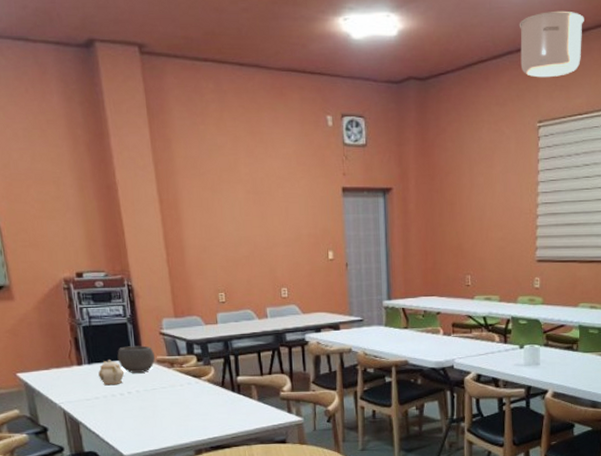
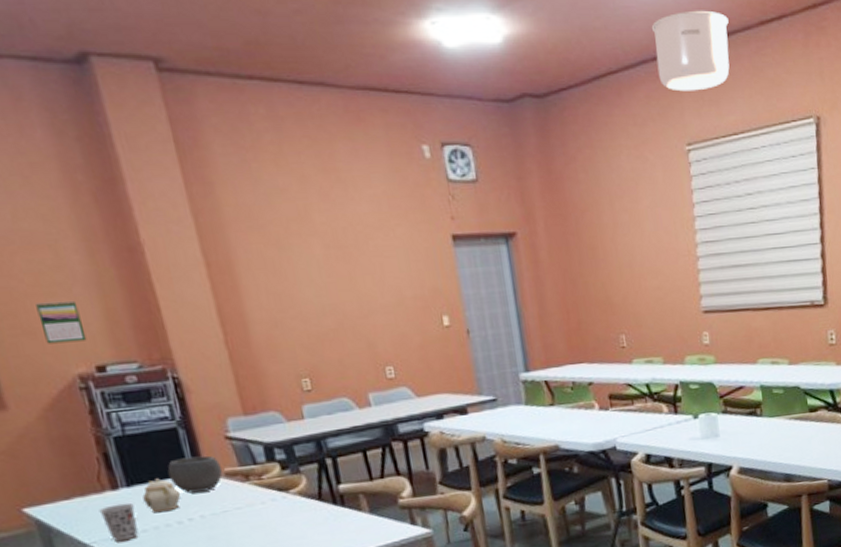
calendar: none [40,223,72,254] -> present [36,300,87,344]
cup: none [67,376,92,404] -> present [99,502,138,542]

